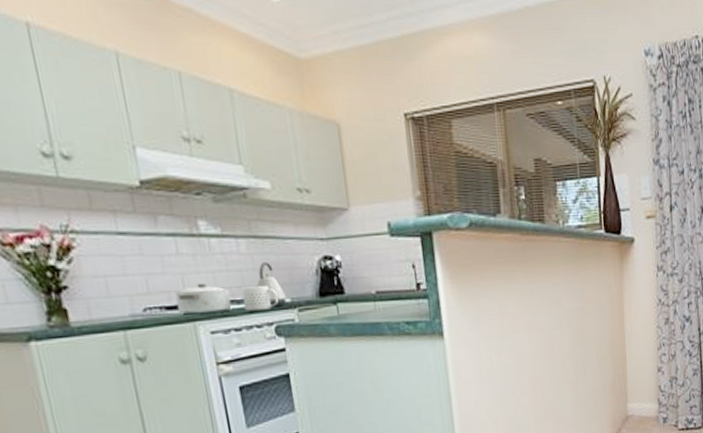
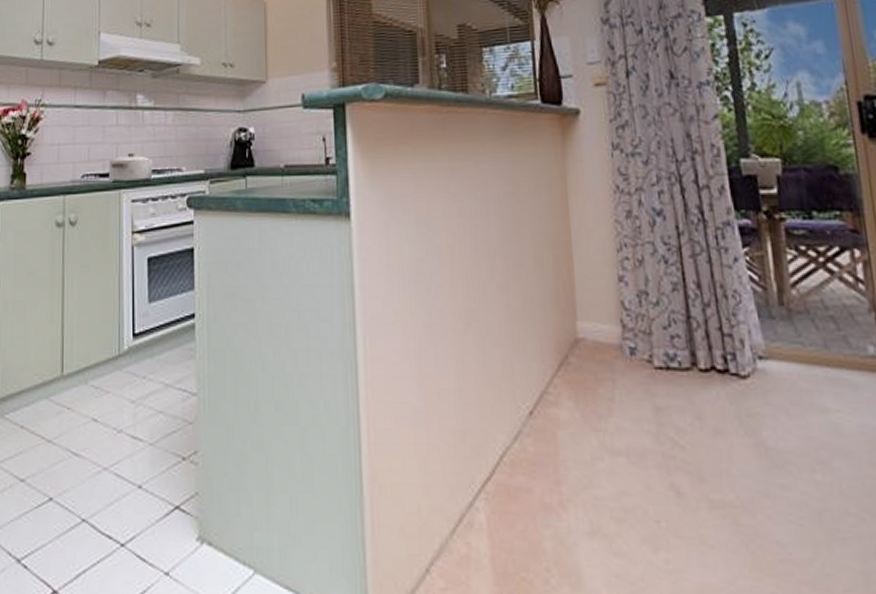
mug: present [240,286,278,311] -> none [162,156,193,181]
kettle: present [256,262,287,308] -> none [176,133,201,178]

